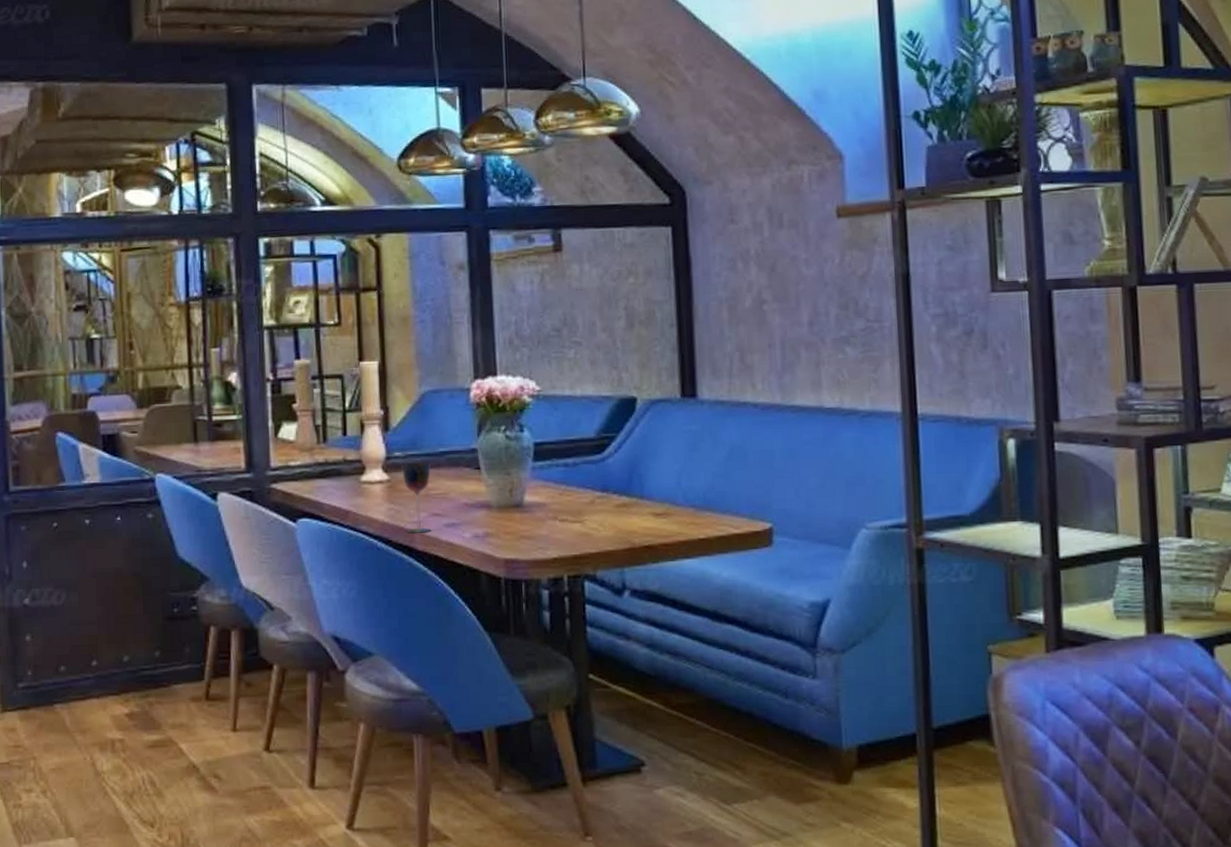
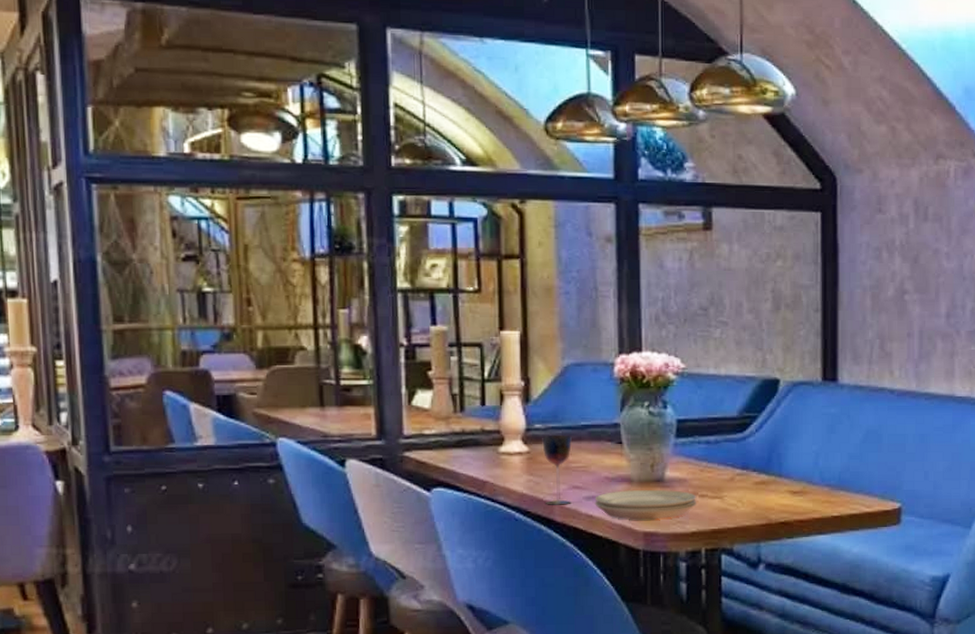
plate: none [454,515,558,546] -> present [595,490,697,519]

